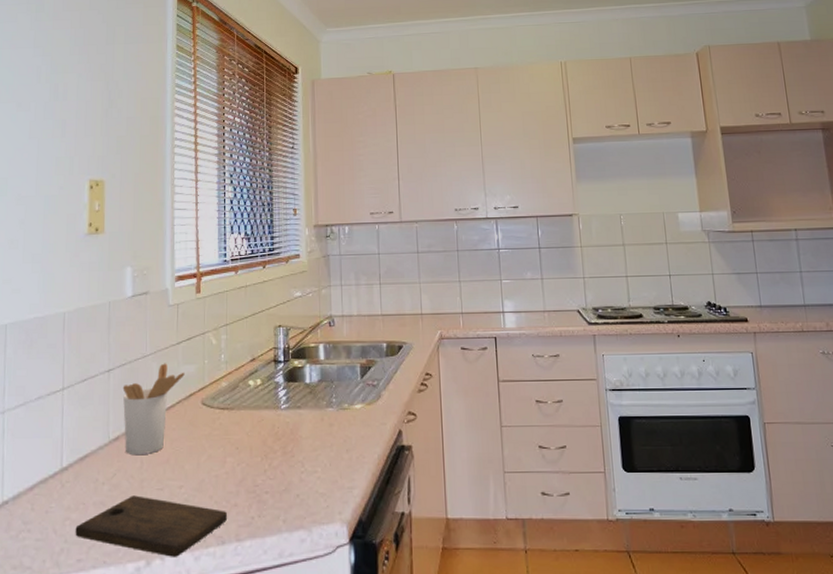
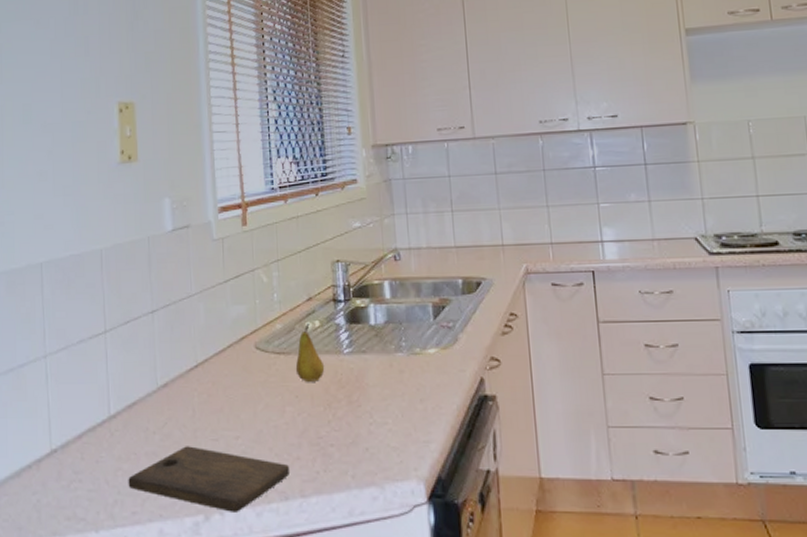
utensil holder: present [122,363,185,456] -> none [168,303,235,403]
fruit: none [237,381,264,435] -> present [295,322,325,382]

